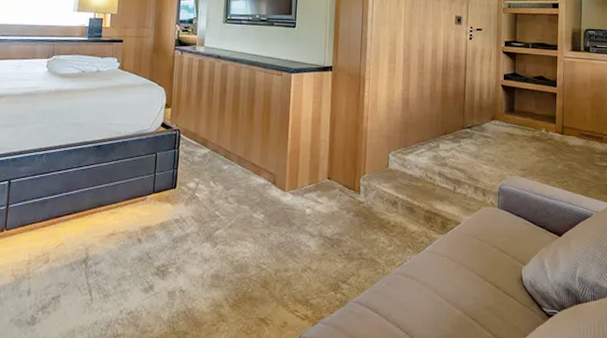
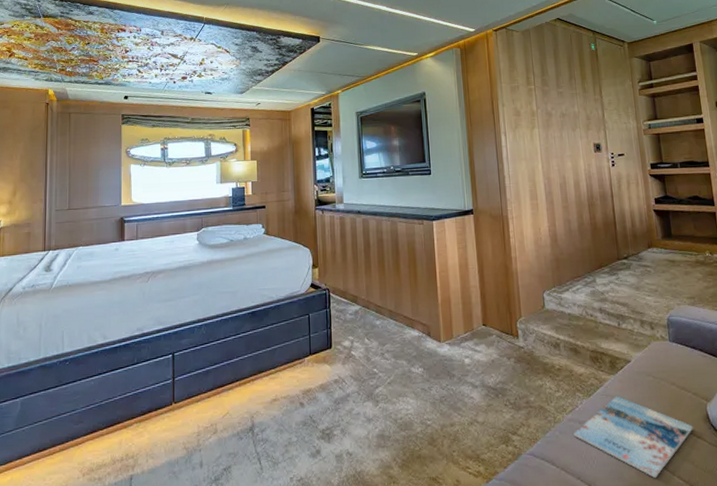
magazine: none [399,253,507,330] -> present [573,395,693,478]

